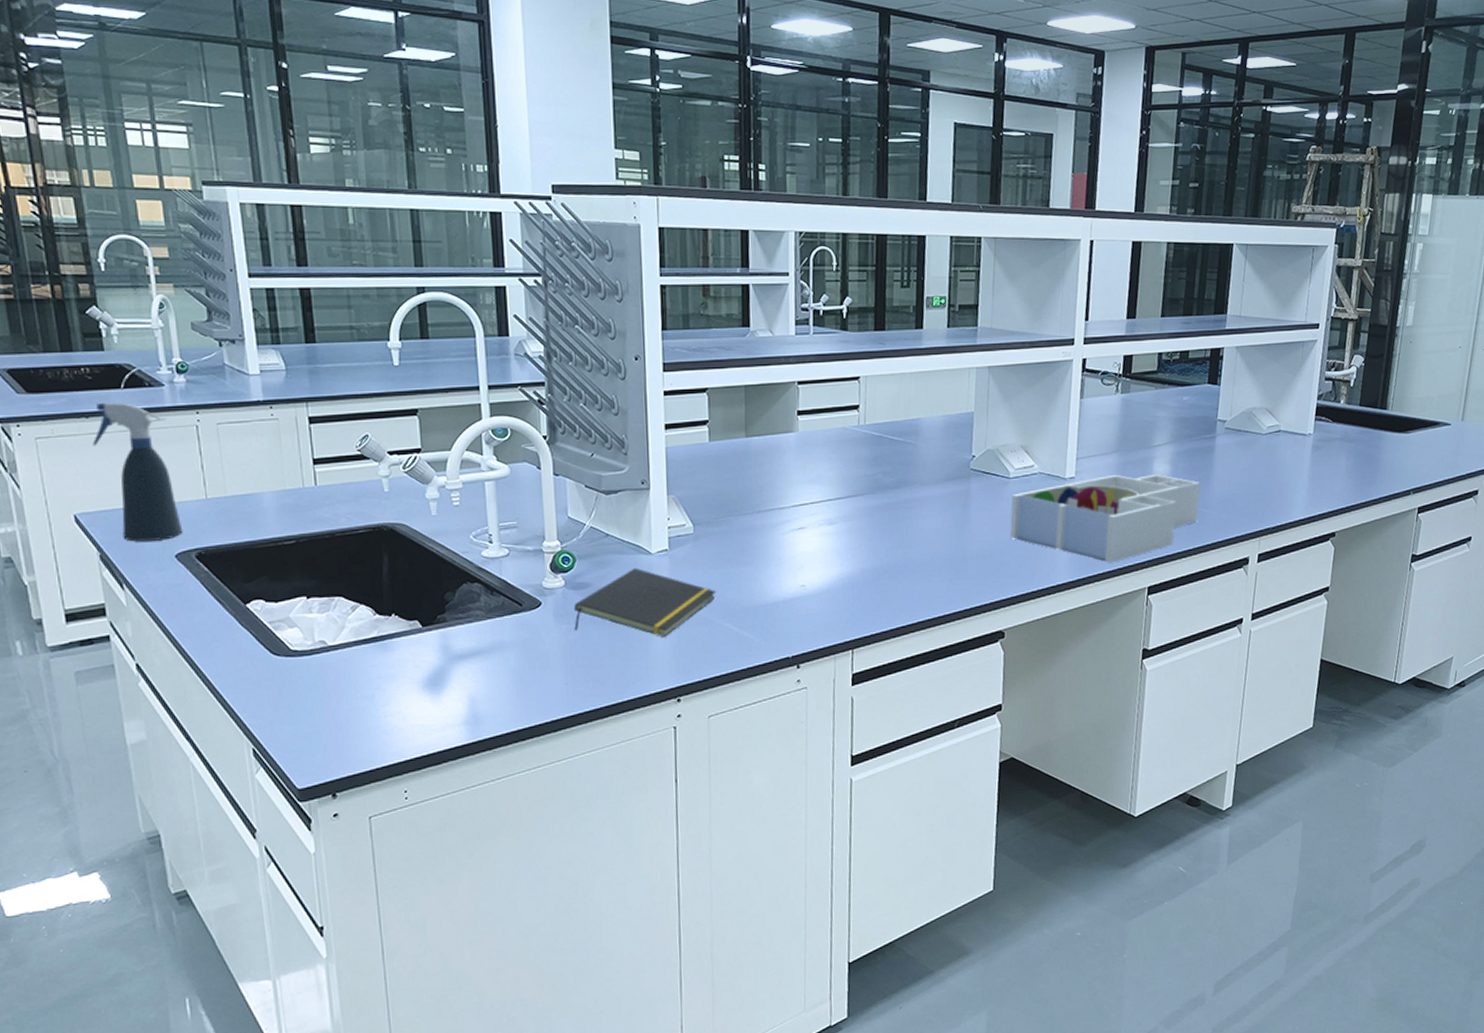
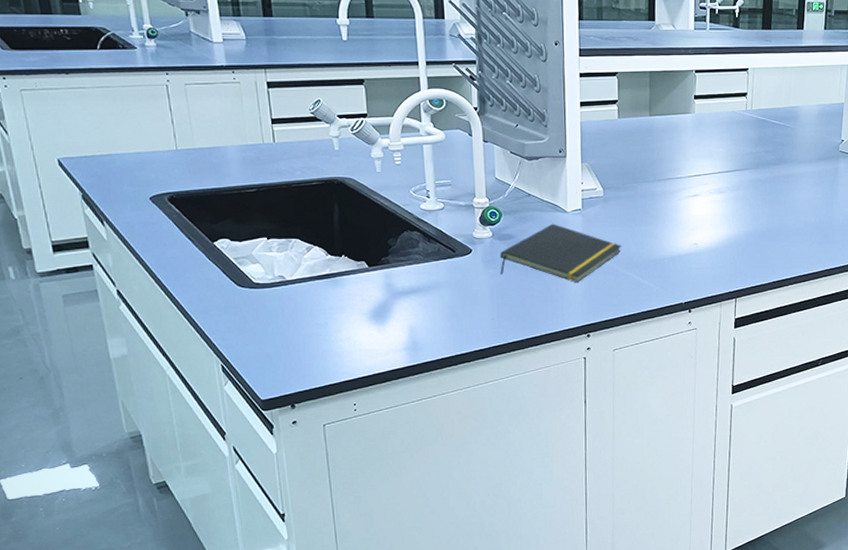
spray bottle: present [92,403,183,542] -> none [72,62,156,185]

